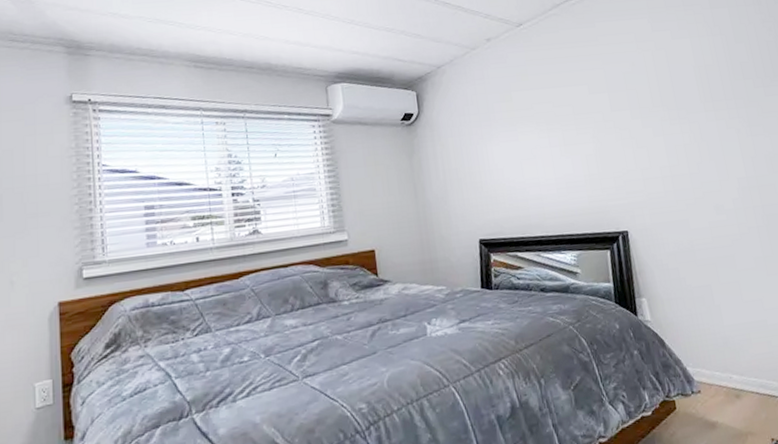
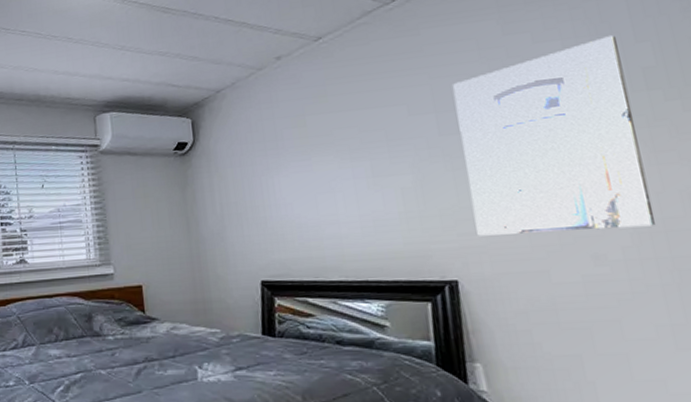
wall art: none [619,37,753,194] -> present [452,35,657,236]

